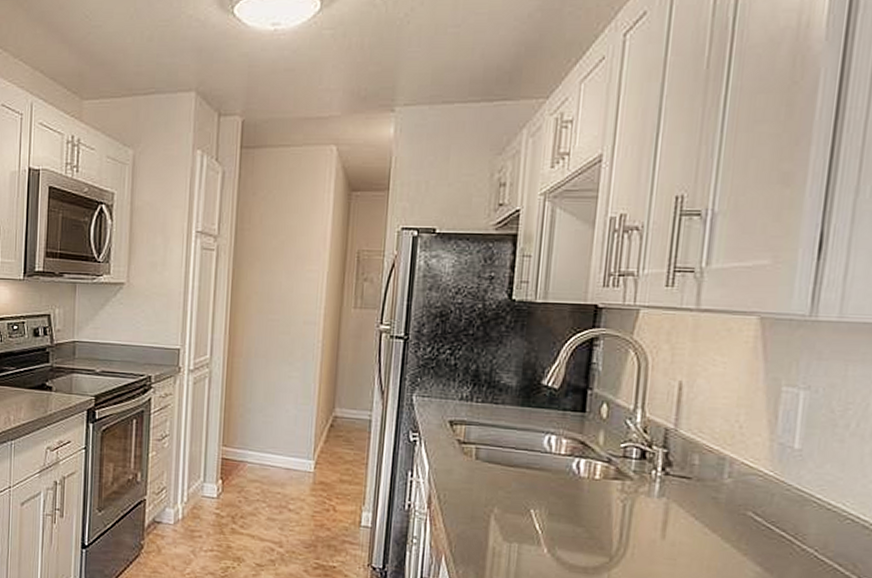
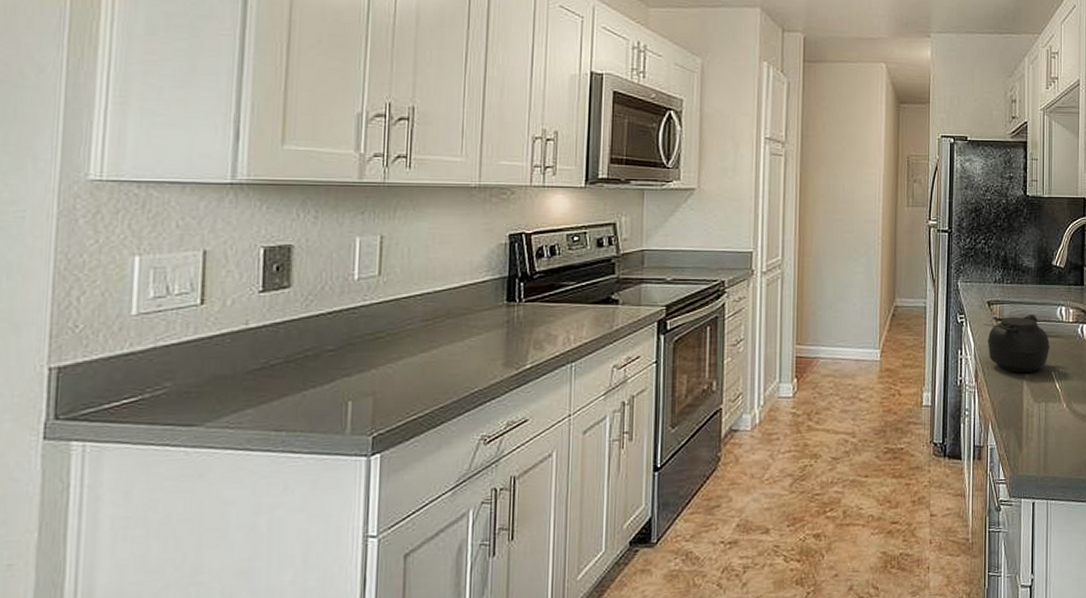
teapot: none [442,439,531,507] -> present [983,314,1050,373]

